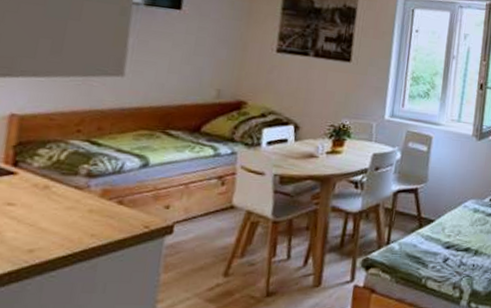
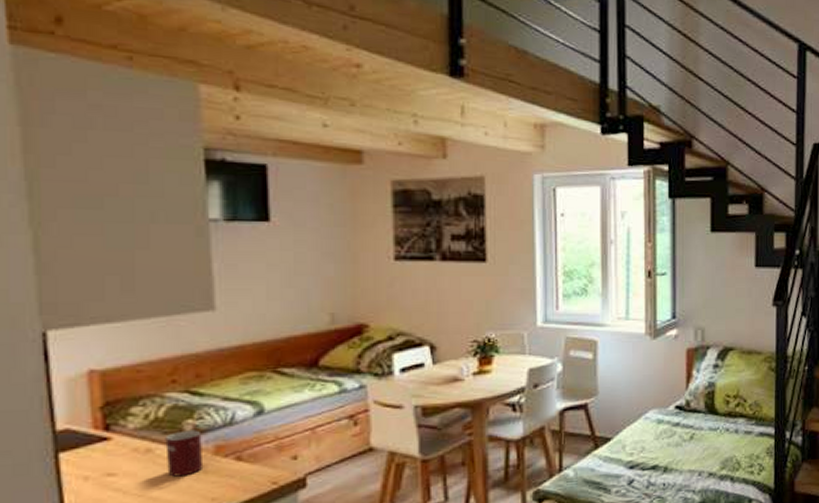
mug: none [58,173,94,213] -> present [165,430,204,477]

